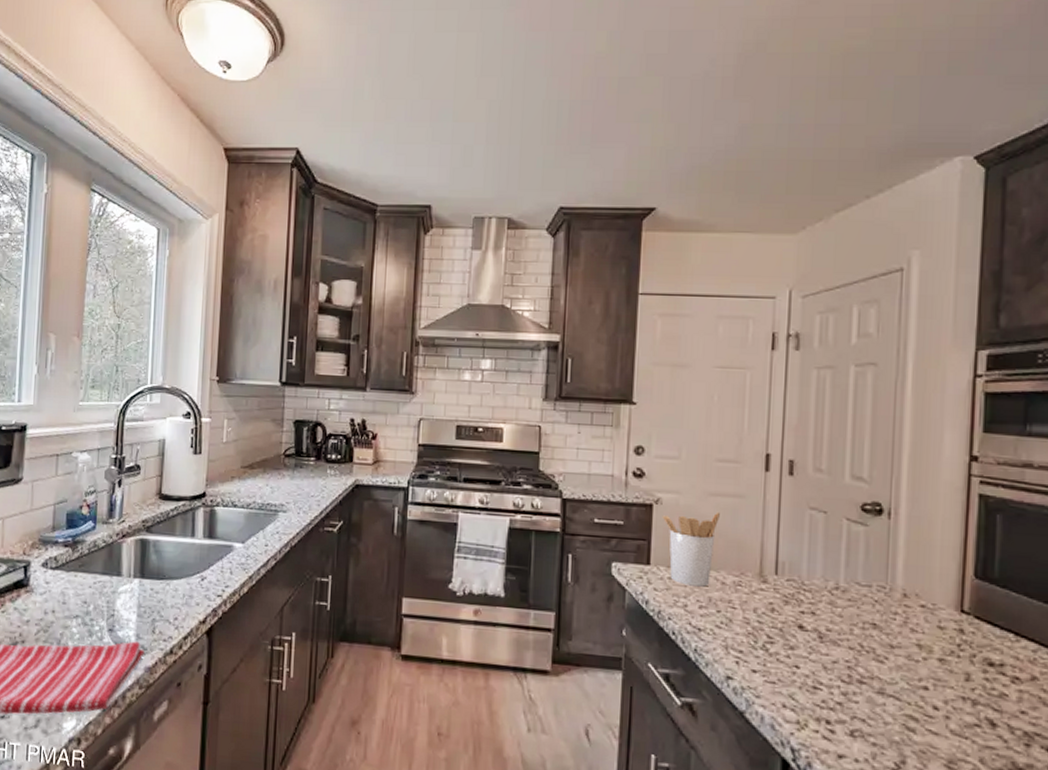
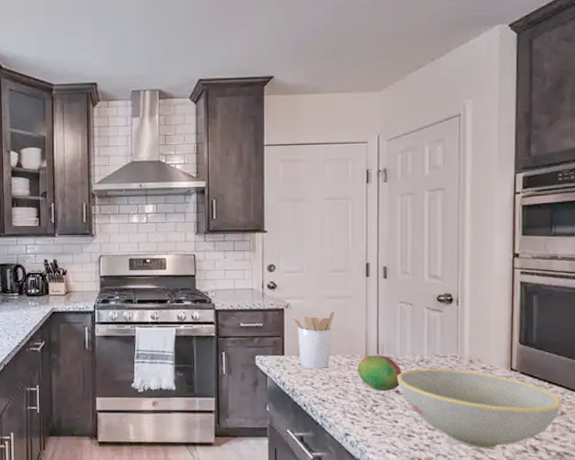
fruit: none [747,575,808,625] -> present [358,355,402,392]
bowl: none [801,598,1034,717] -> present [397,368,563,449]

